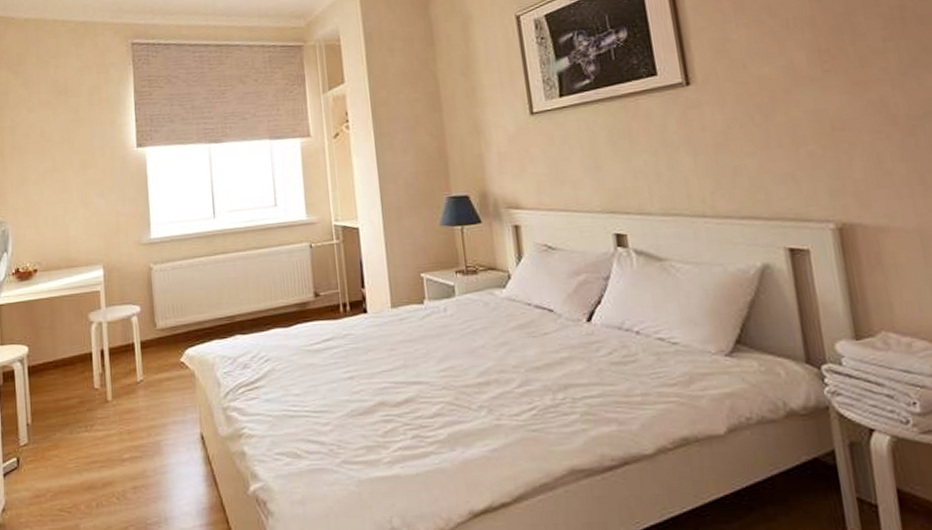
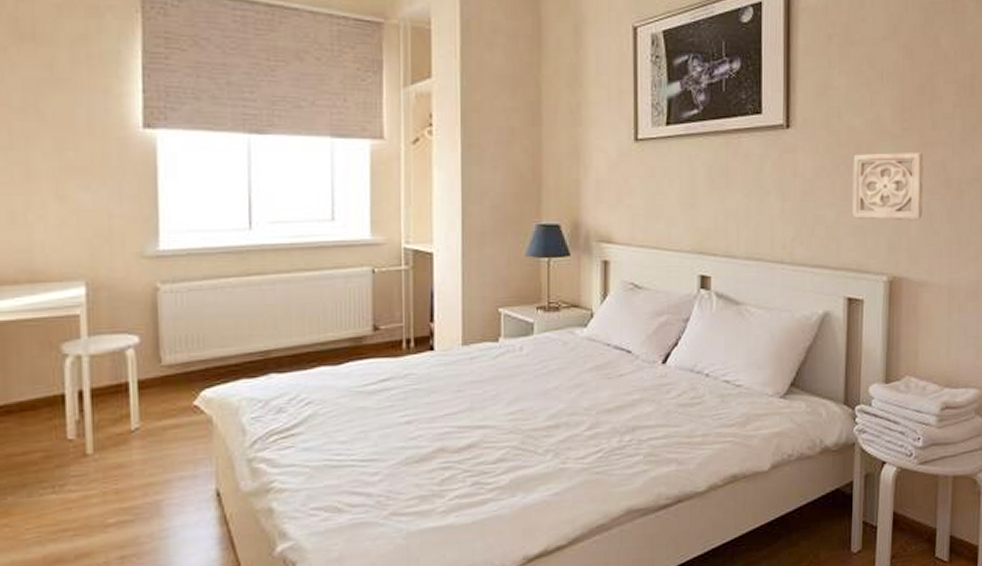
wall ornament: none [768,91,867,167] -> present [852,151,924,221]

